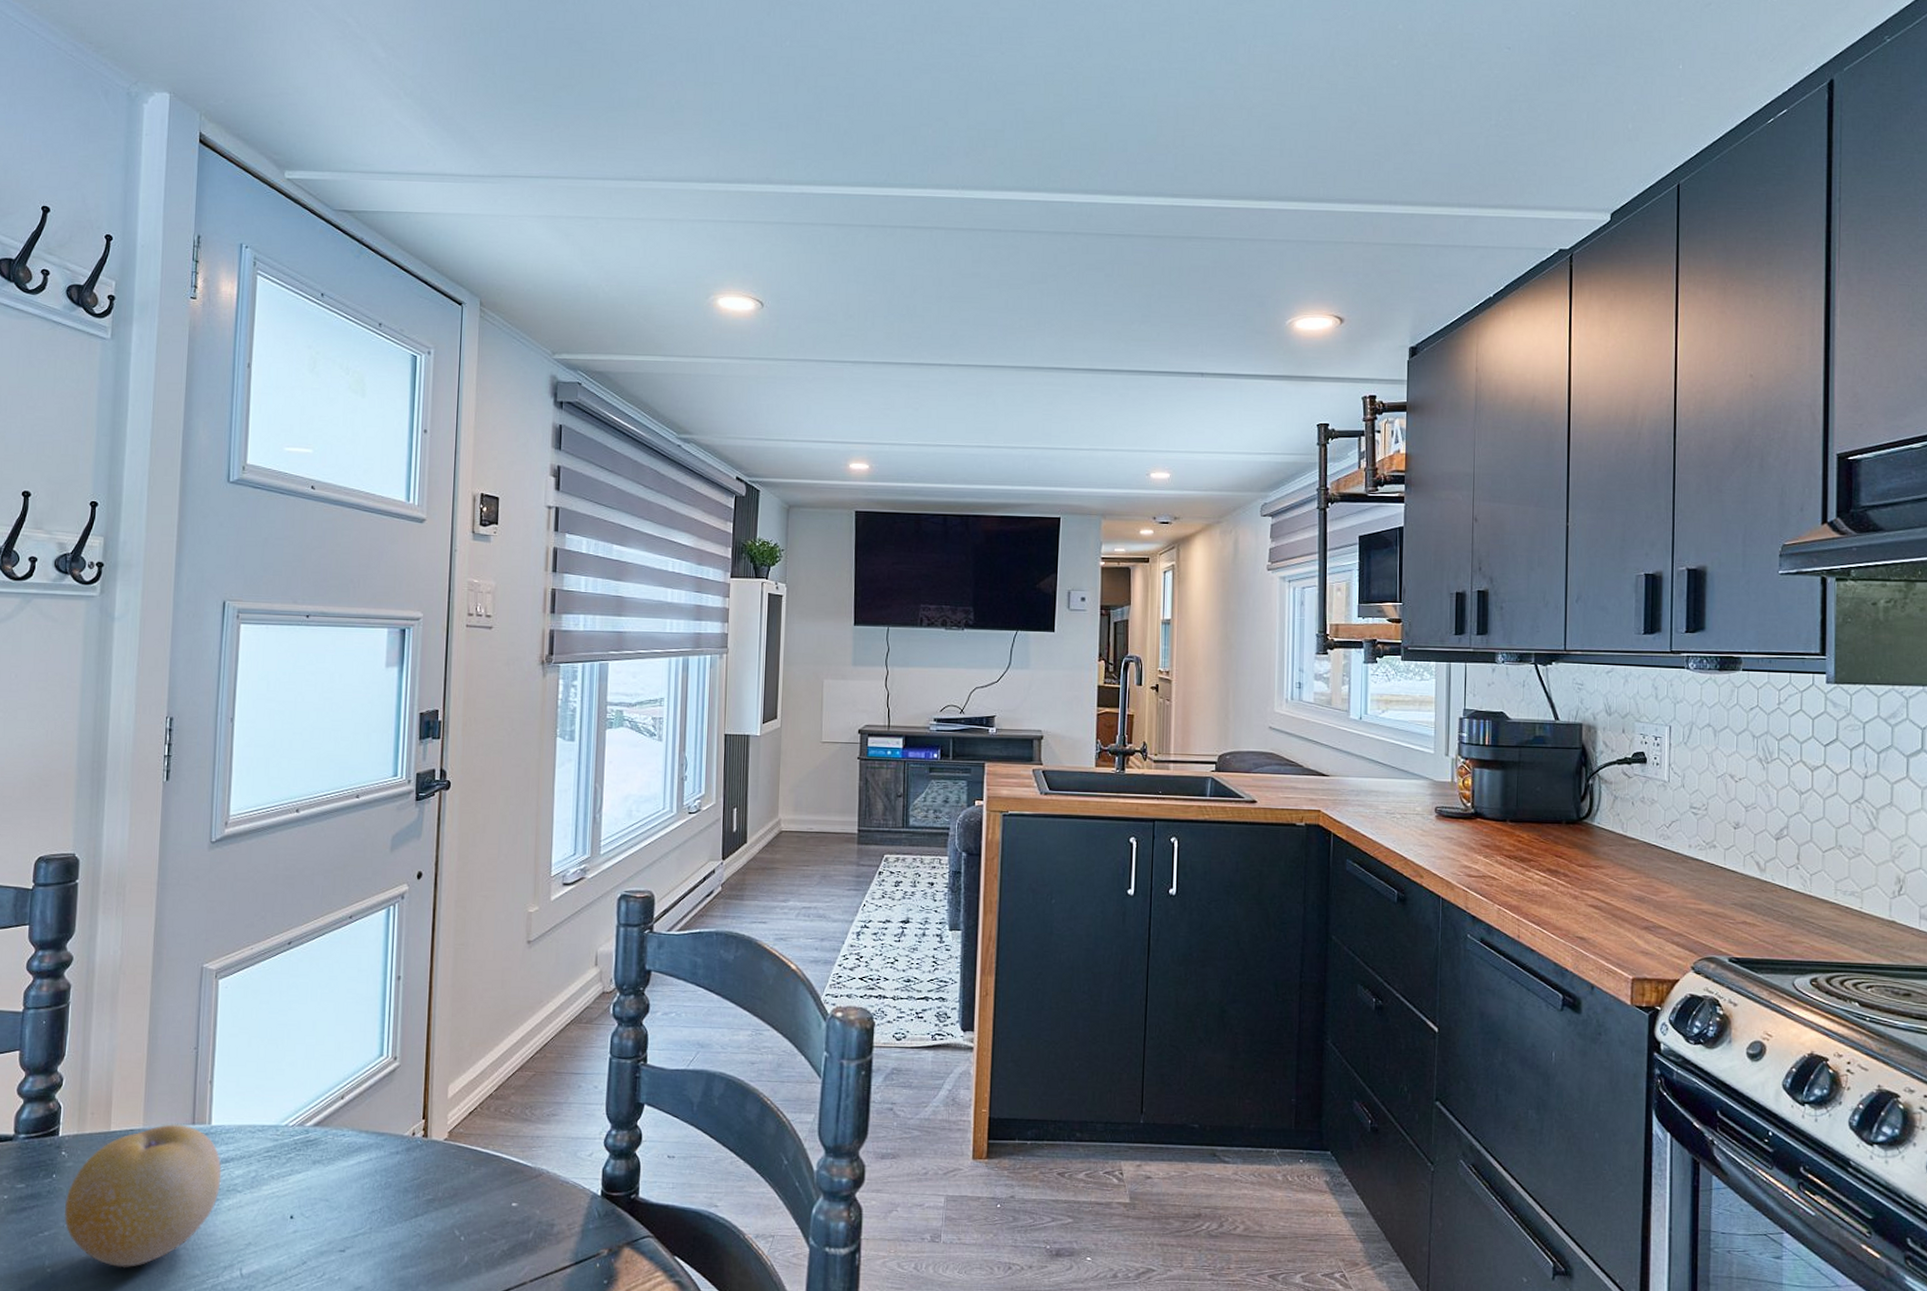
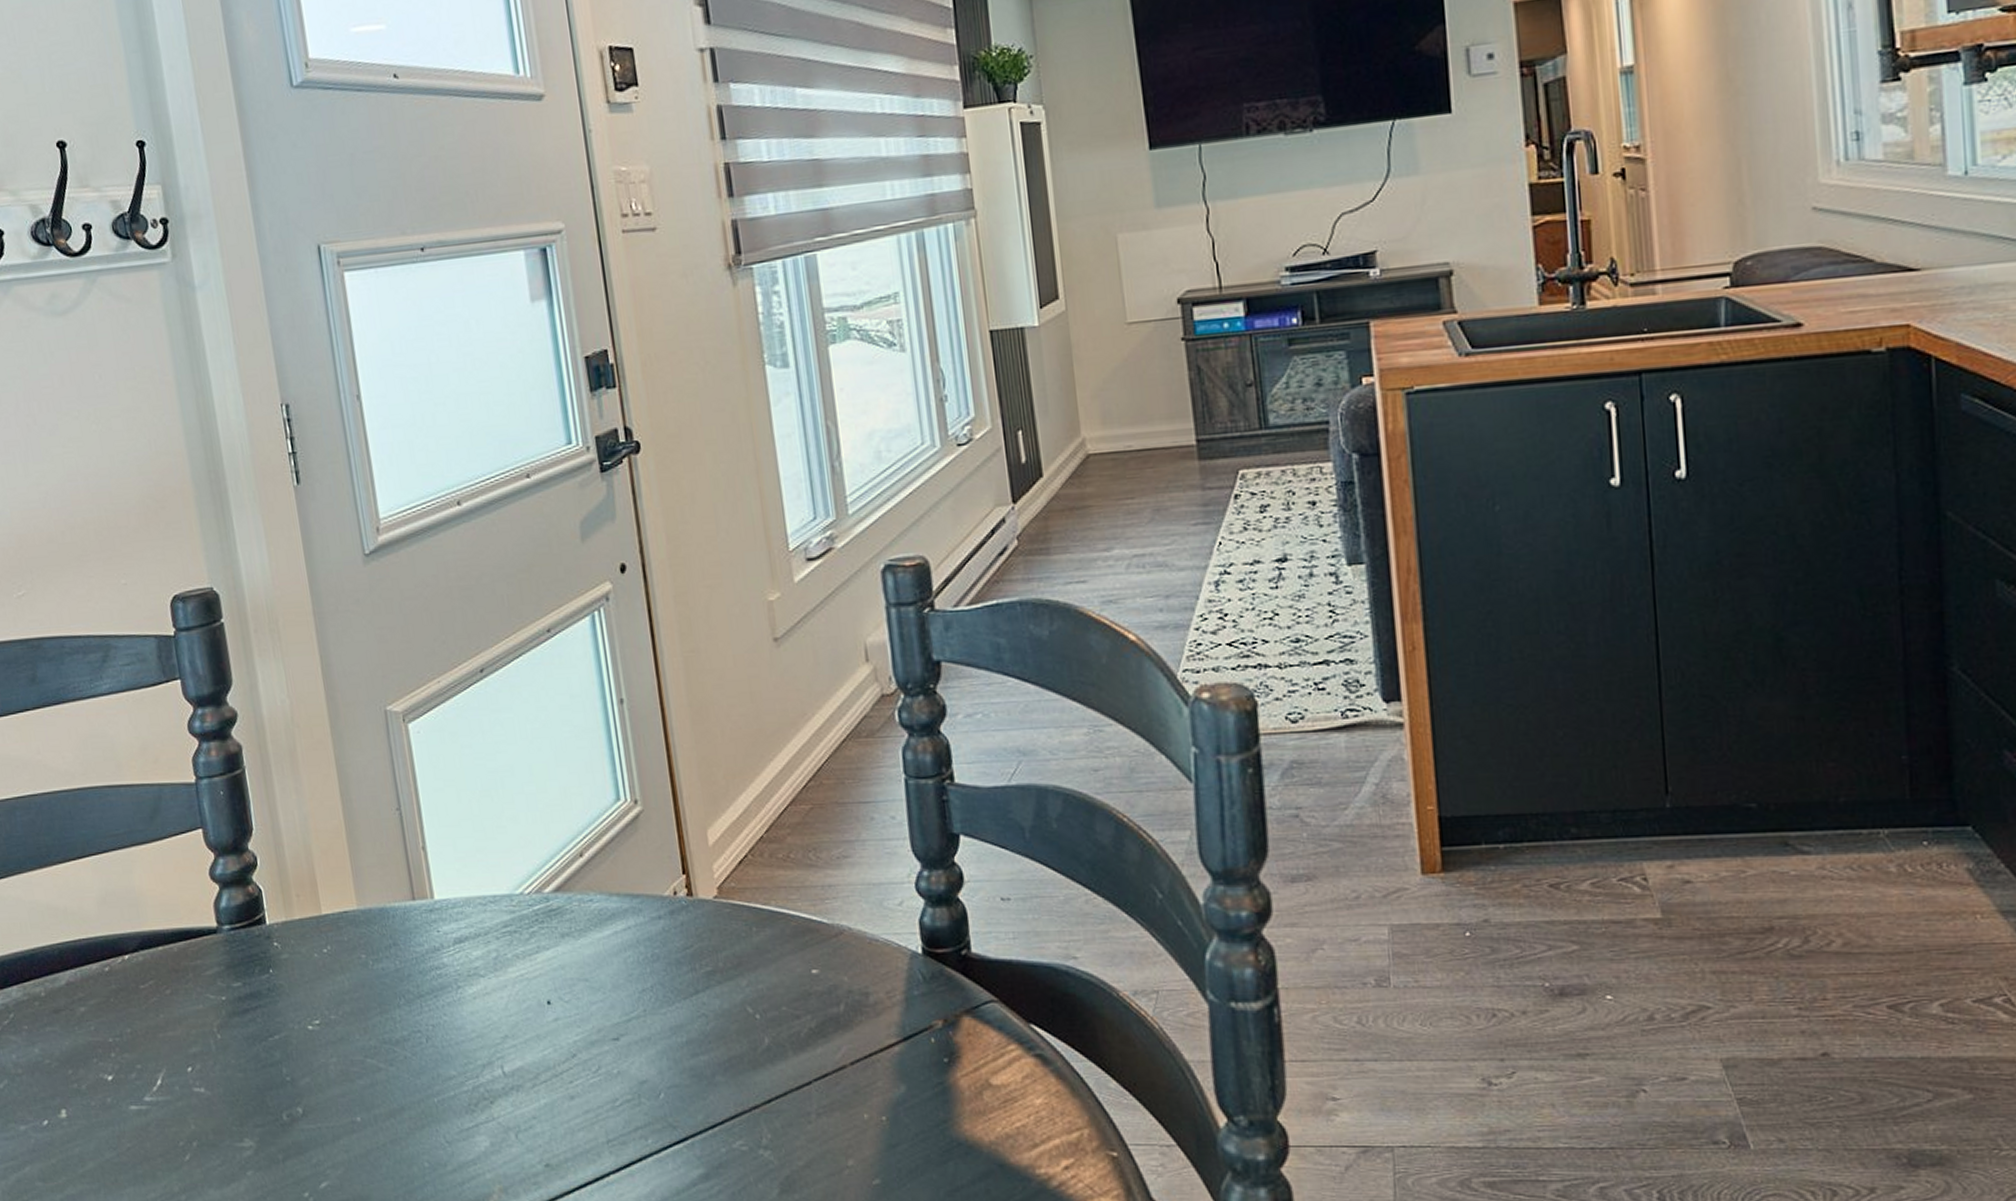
fruit: present [64,1124,222,1268] -> none [289,901,460,1072]

